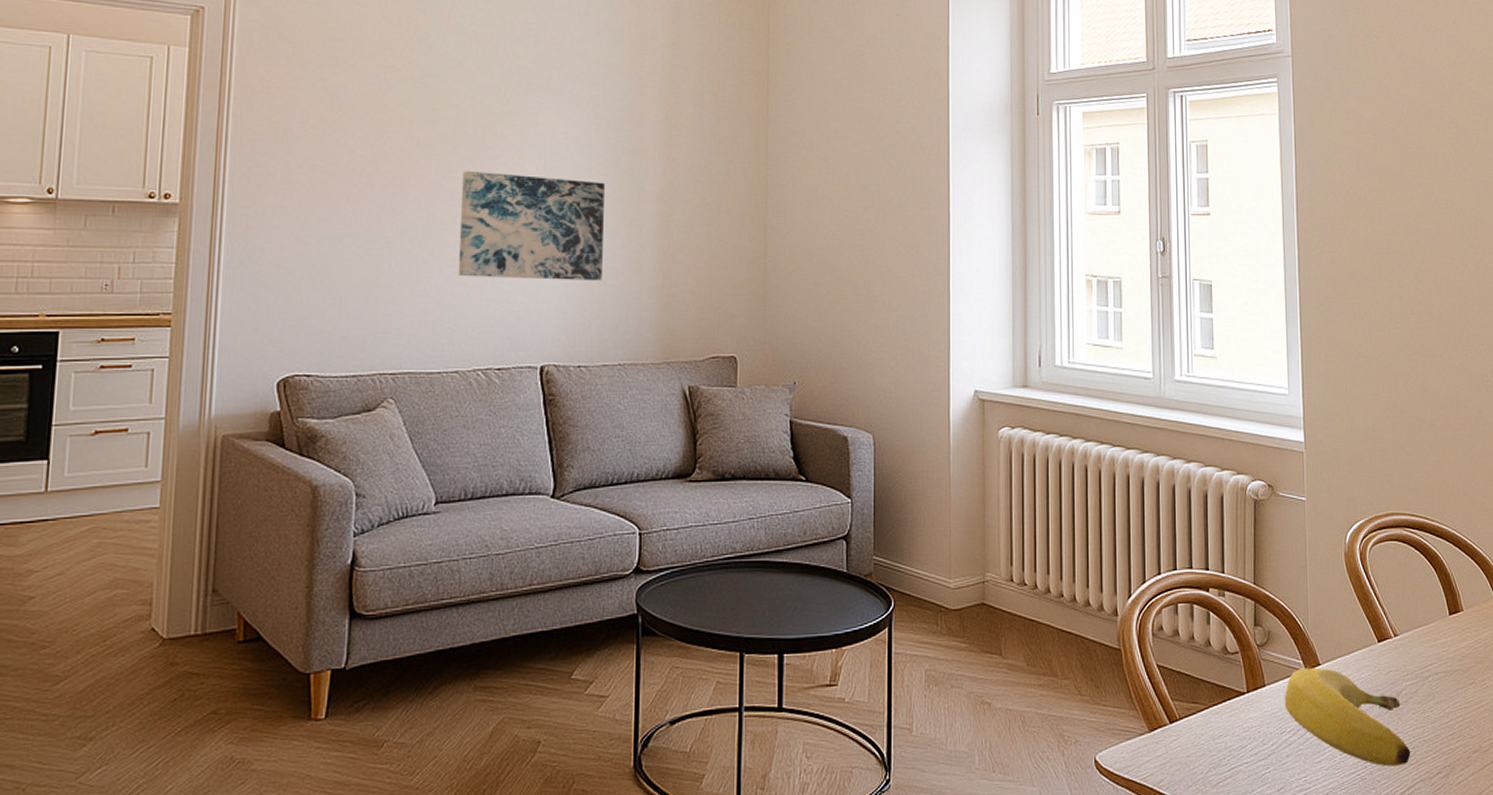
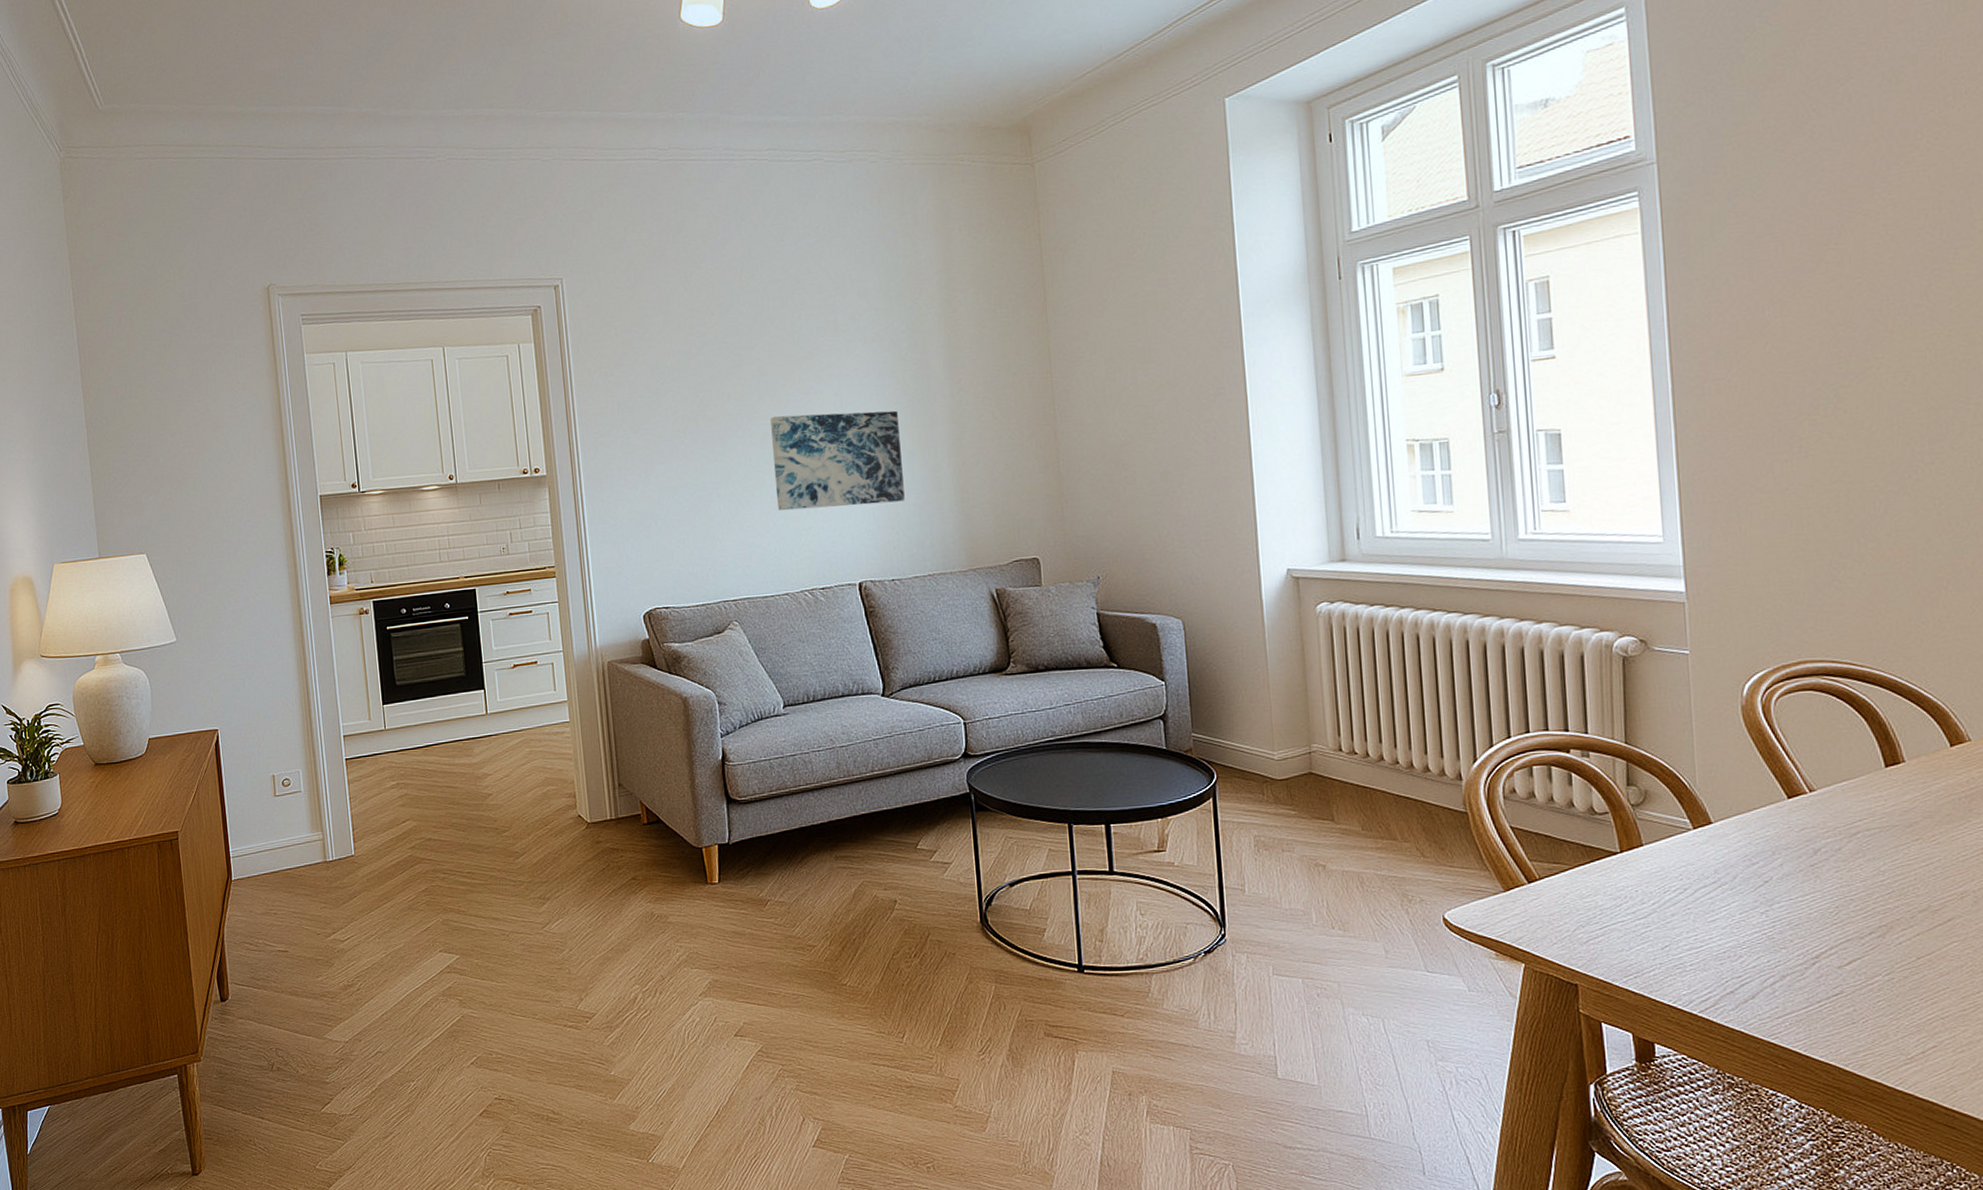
banana: present [1284,667,1411,767] -> none [1666,826,1834,926]

